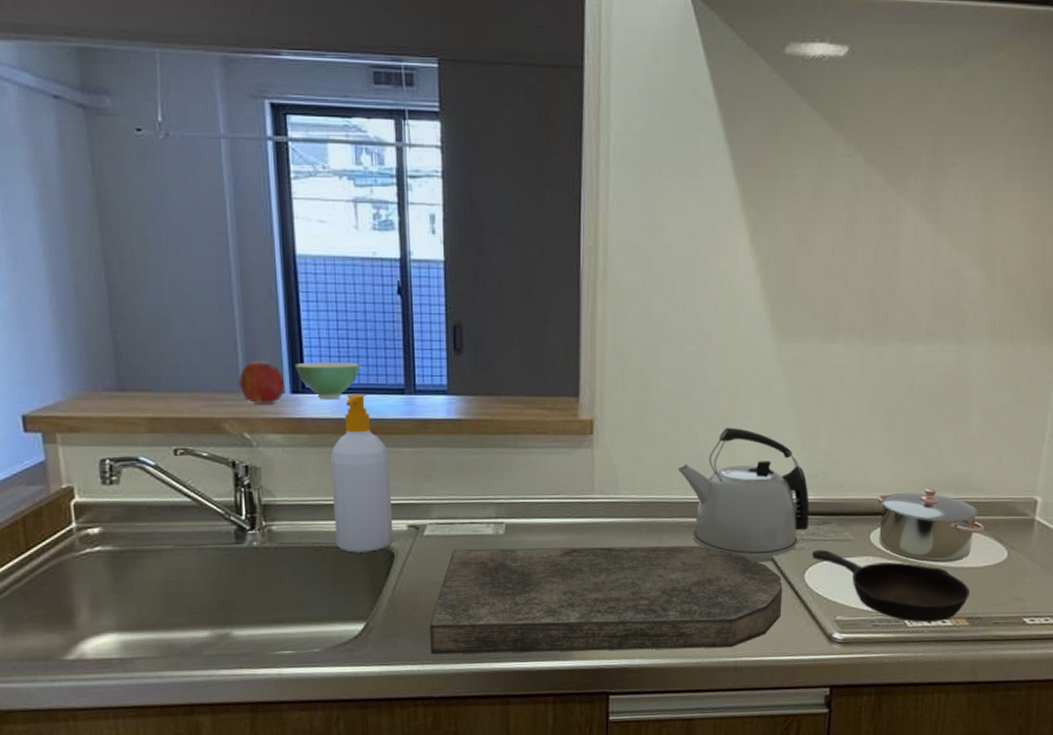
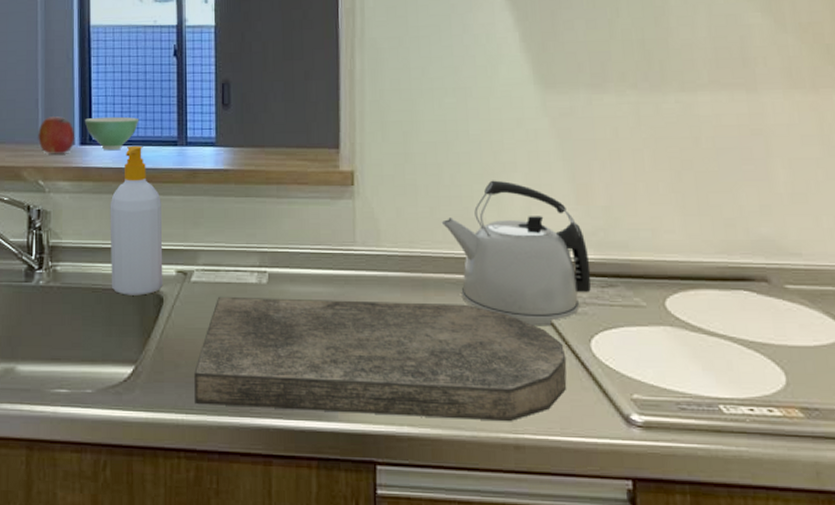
frying pan: present [812,549,970,622] -> none [597,315,801,409]
cooking pot: present [877,487,985,563] -> none [669,250,810,339]

